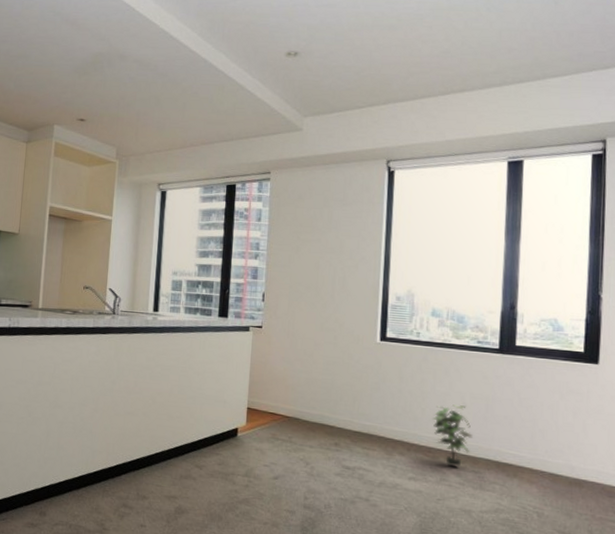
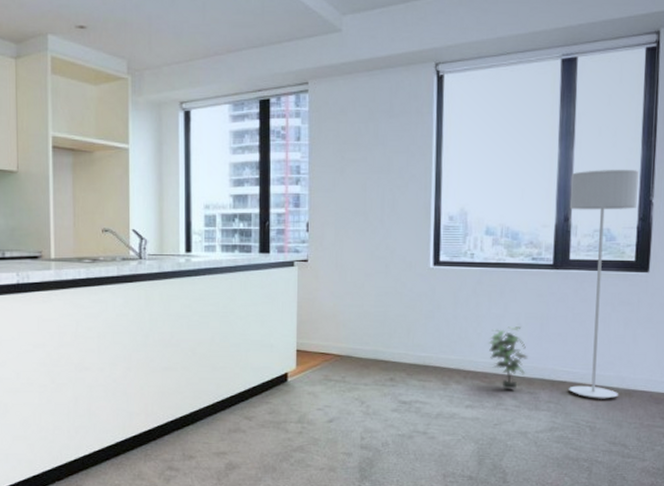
floor lamp: none [515,263,587,487] -> present [569,170,639,399]

